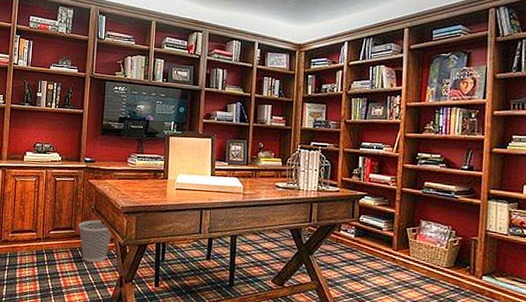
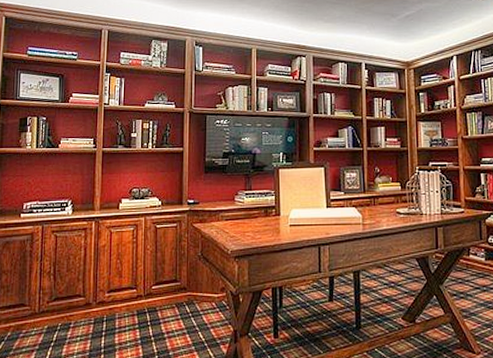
wastebasket: present [79,219,112,263] -> none [184,267,222,318]

